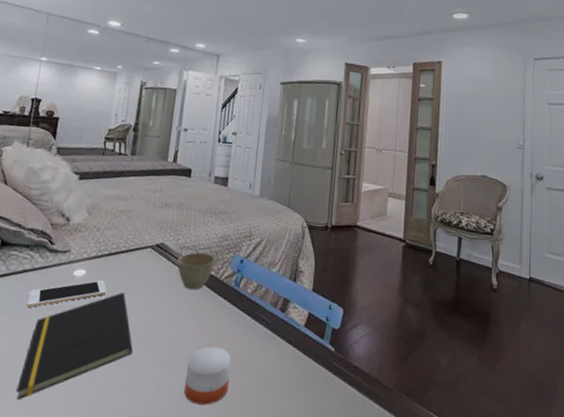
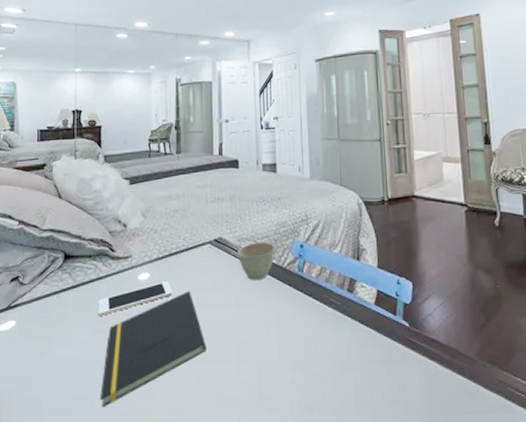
candle: present [184,346,232,405] -> none [262,335,307,394]

